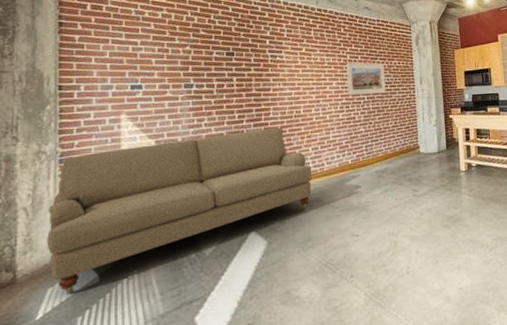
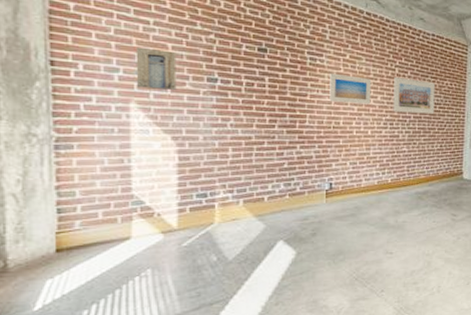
sofa: present [47,127,312,295] -> none [43,137,348,288]
wall art: none [126,65,159,100] -> present [135,47,177,90]
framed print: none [289,66,327,93] -> present [329,73,372,105]

